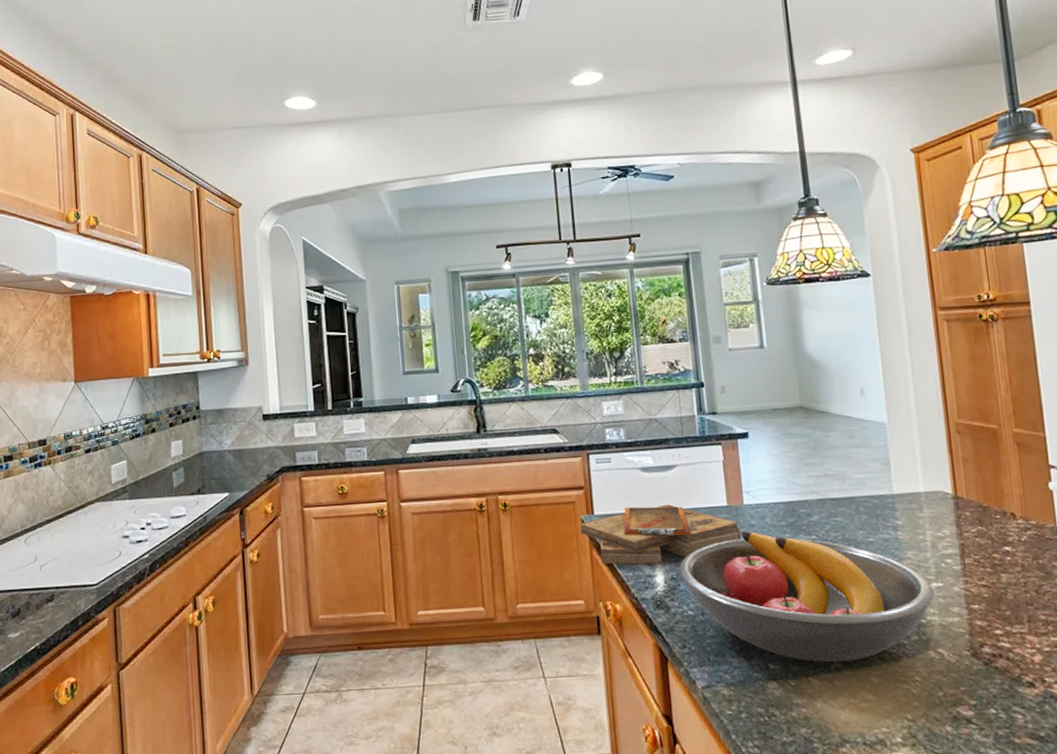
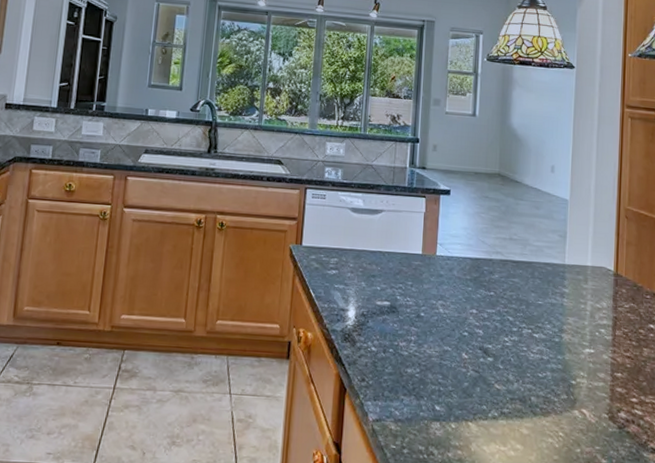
clipboard: present [580,504,741,565] -> none [287,242,430,299]
fruit bowl: present [679,530,934,663] -> none [370,279,586,411]

